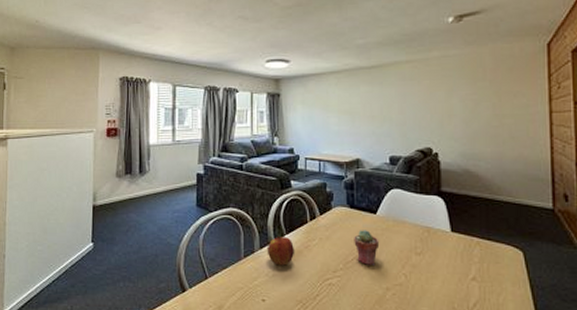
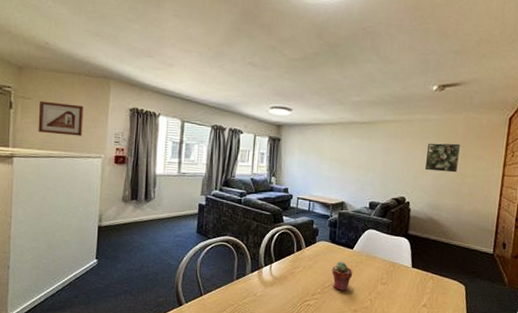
picture frame: none [30,79,74,112] -> present [38,100,84,136]
apple: present [267,235,295,266] -> none [257,262,282,288]
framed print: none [451,79,491,114] -> present [424,143,460,173]

